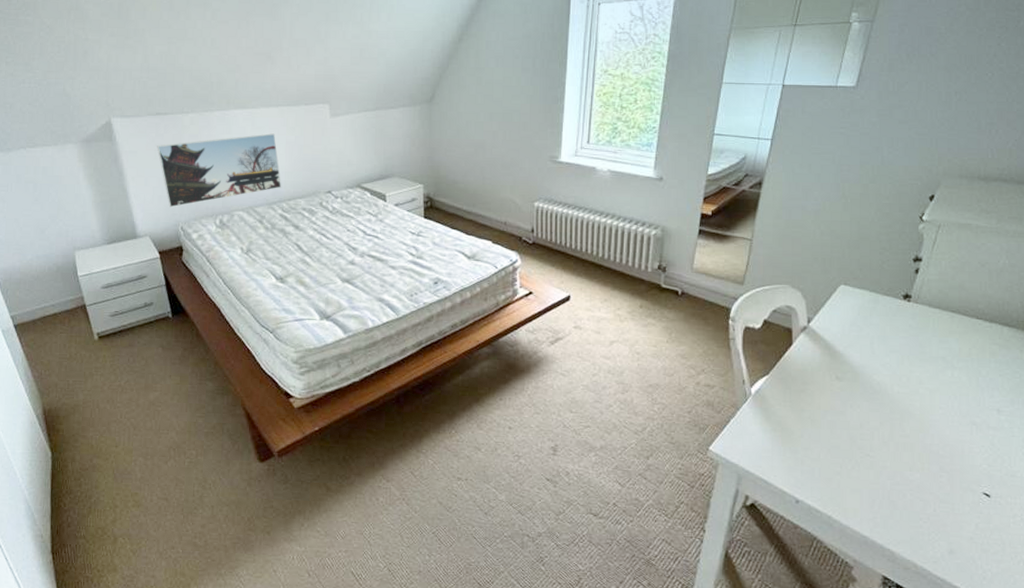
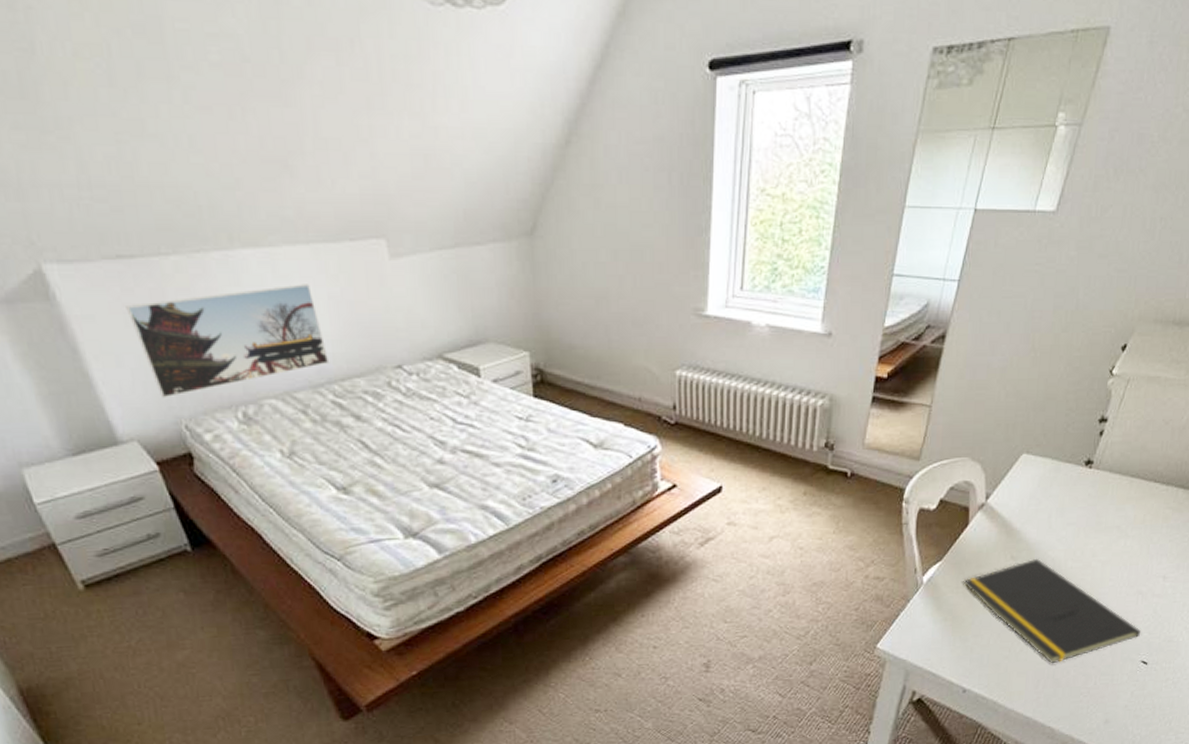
notepad: none [790,381,980,485] -> present [963,559,1142,664]

